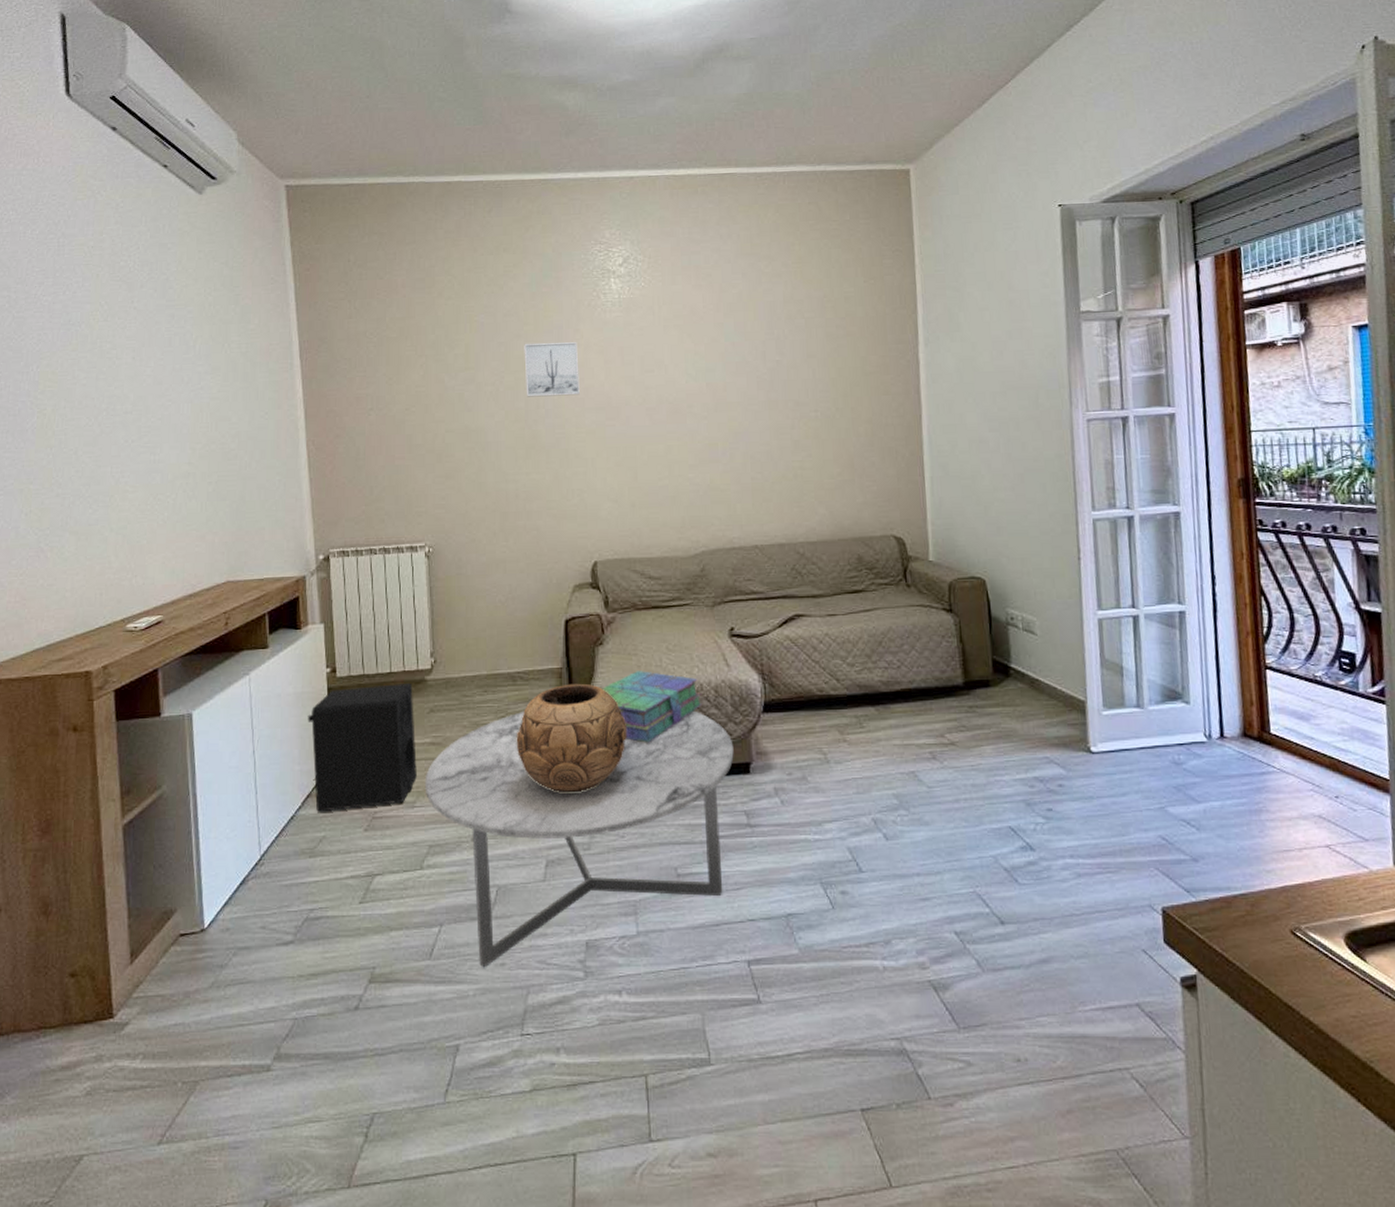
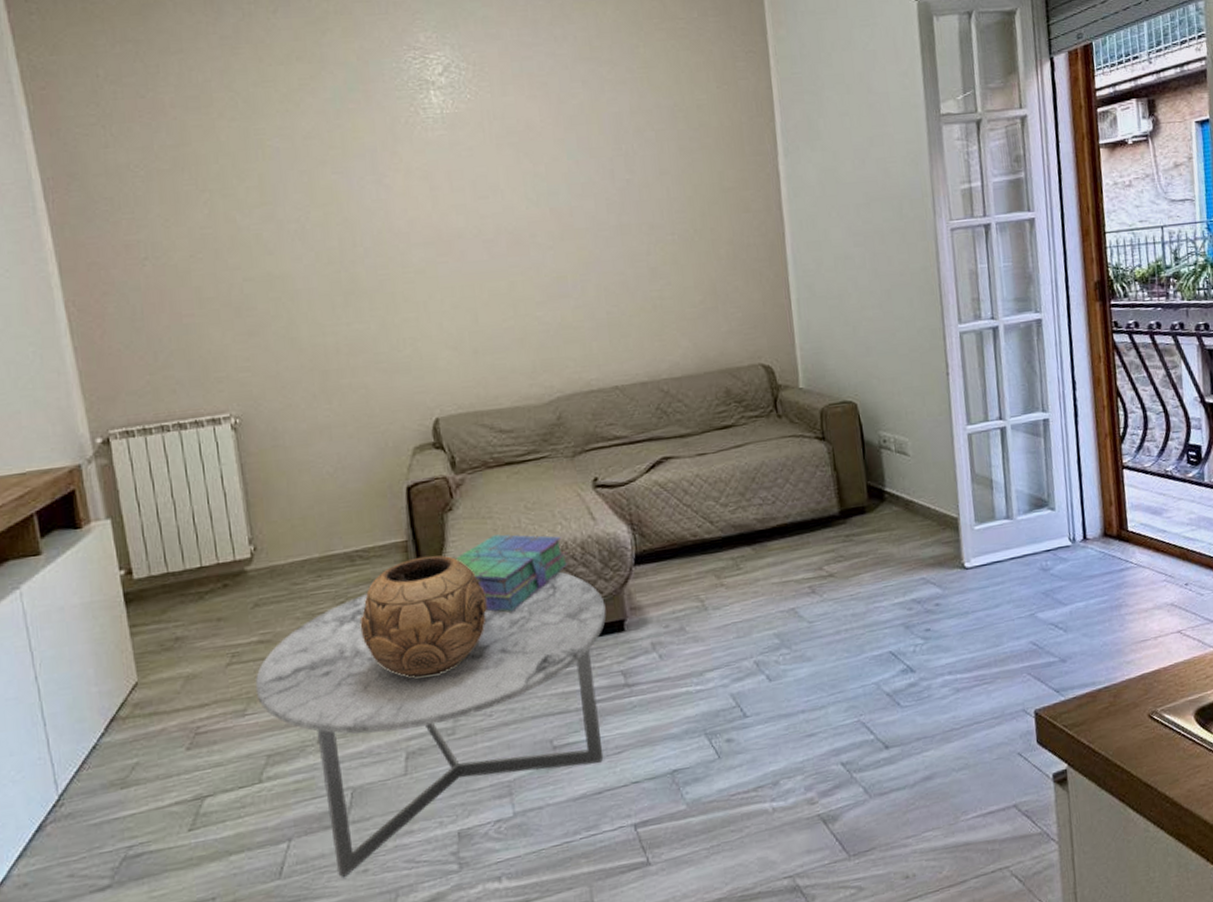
speaker: present [307,684,417,812] -> none [101,577,245,737]
wall art: present [524,342,580,397] -> none [331,167,403,235]

